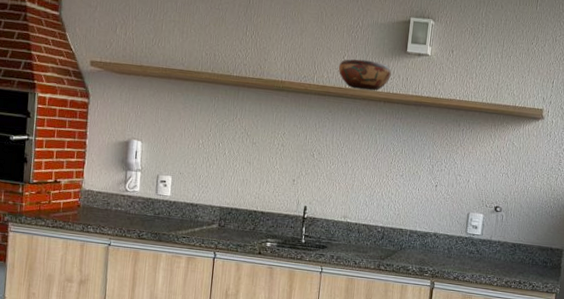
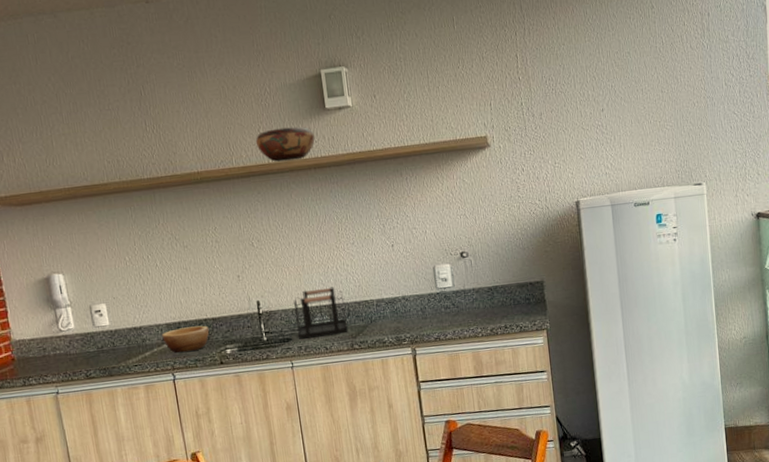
bowl: none [213,213,257,237] -> present [162,325,210,353]
dish rack: none [332,206,382,253] -> present [293,287,348,339]

